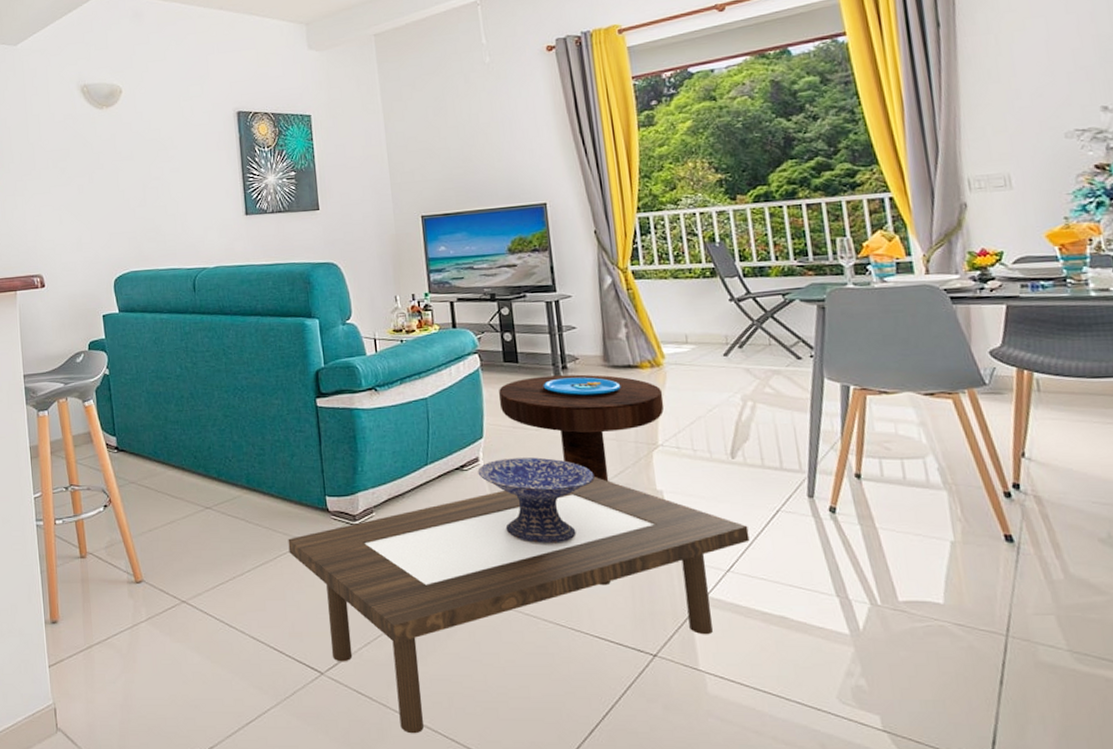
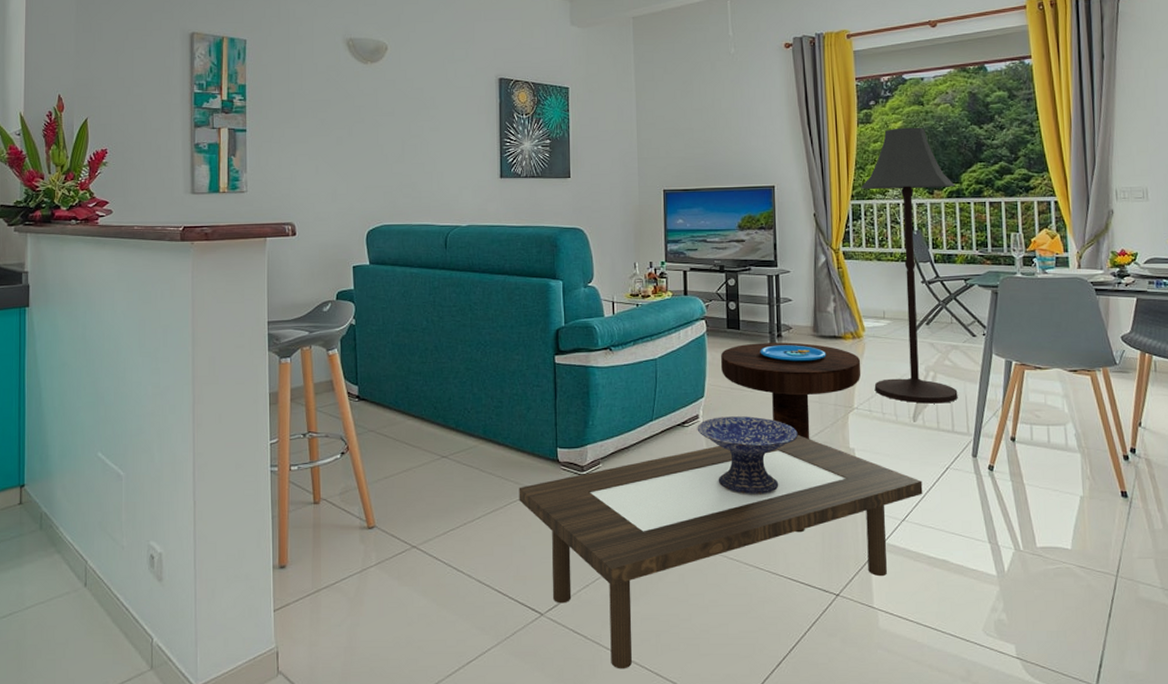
floor lamp: none [648,125,785,438] -> present [861,127,958,404]

